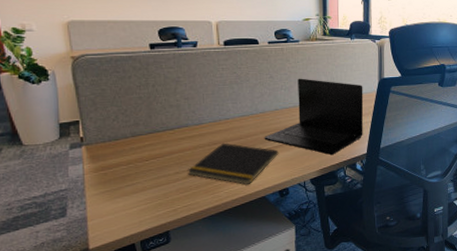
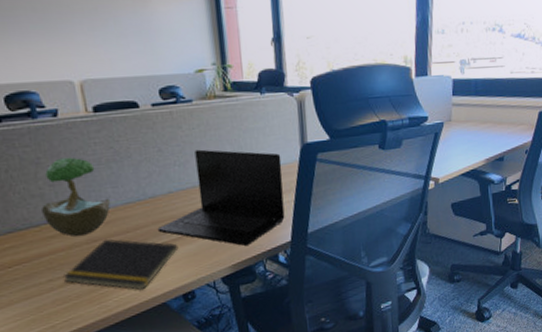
flower: none [177,78,229,139] -> present [41,157,110,237]

